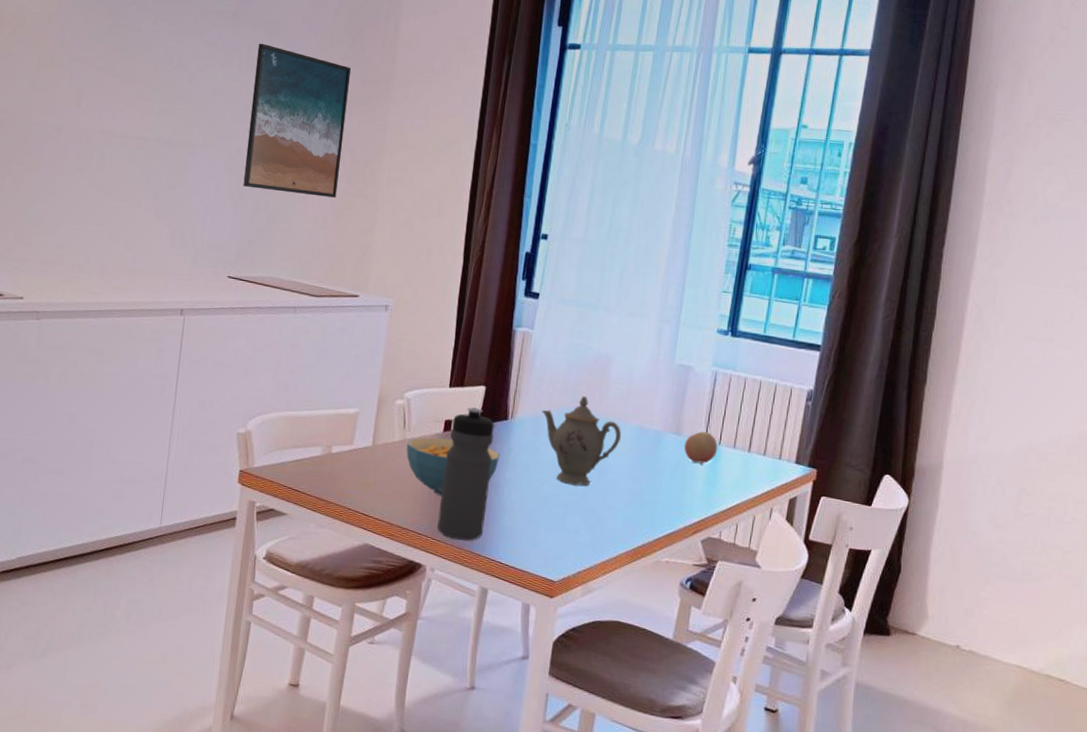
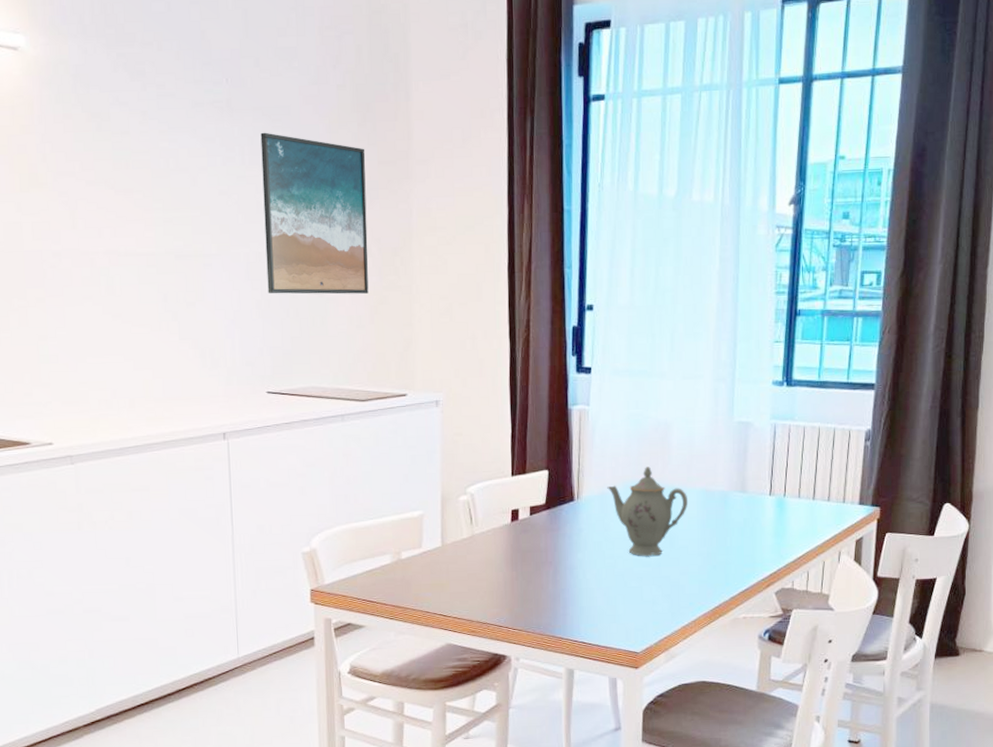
cereal bowl: present [406,436,501,497] -> none [475,528,571,587]
water bottle: present [437,407,494,541] -> none [516,493,564,626]
fruit: present [684,431,717,464] -> none [750,486,782,517]

